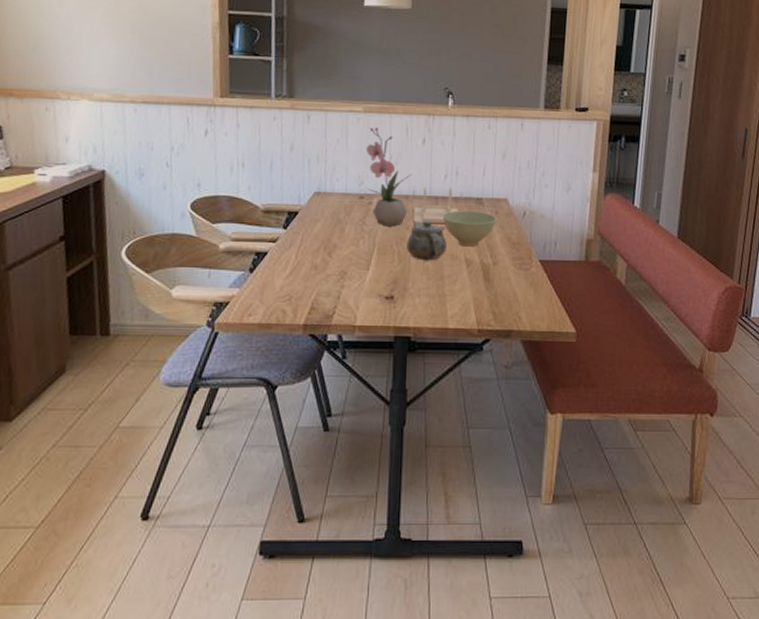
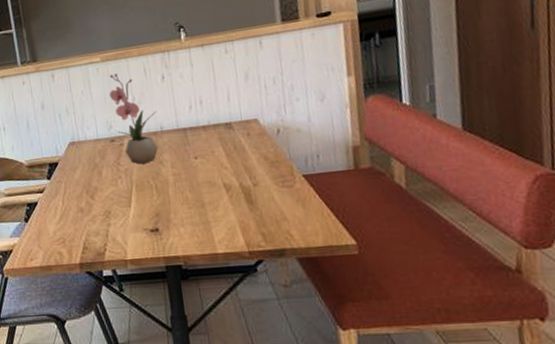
teapot: present [407,220,447,261] -> none [162,151,203,192]
napkin holder: present [413,186,458,224] -> none [164,117,209,157]
bowl: present [442,210,497,247] -> none [193,135,250,173]

